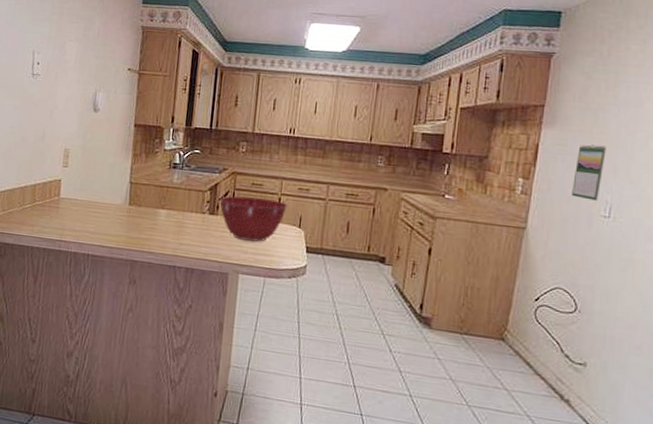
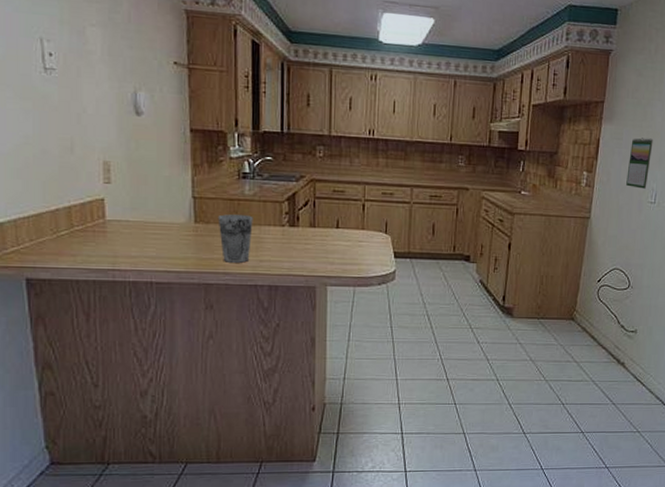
cup: none [148,199,179,245] -> present [218,214,253,263]
mixing bowl: present [219,196,288,242] -> none [298,205,373,251]

